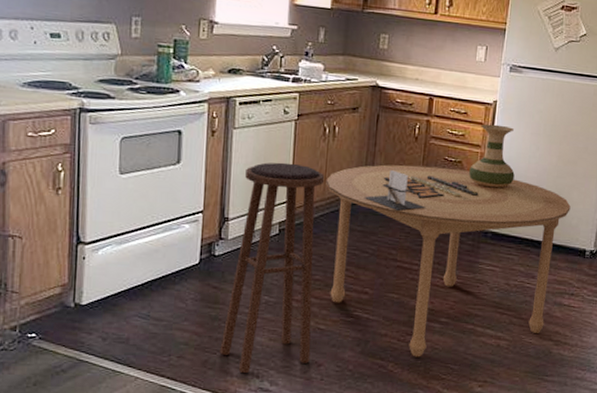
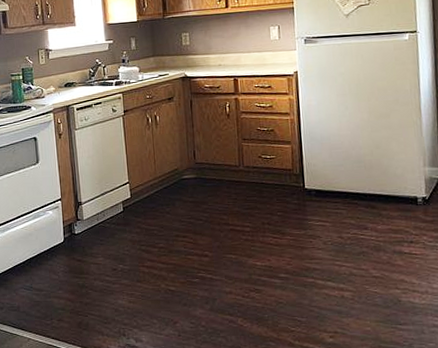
stool: present [219,162,325,374] -> none [89,151,166,333]
dining table: present [326,164,571,357] -> none [155,137,392,312]
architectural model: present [364,170,425,211] -> none [190,146,247,180]
vase: present [469,123,515,188] -> none [282,92,328,150]

